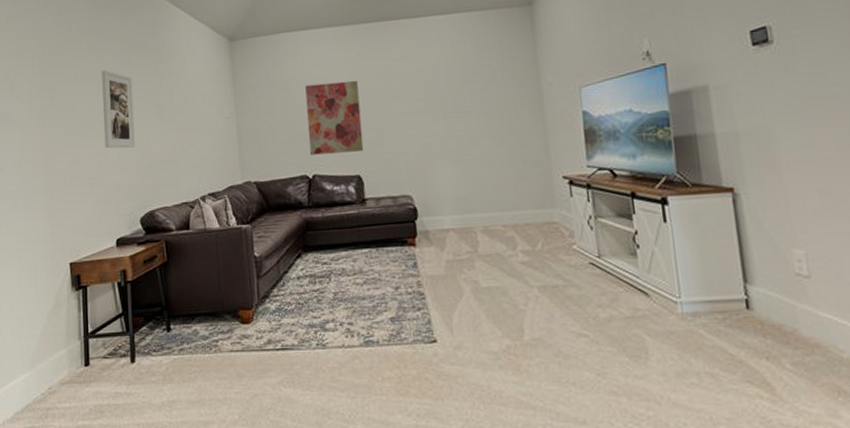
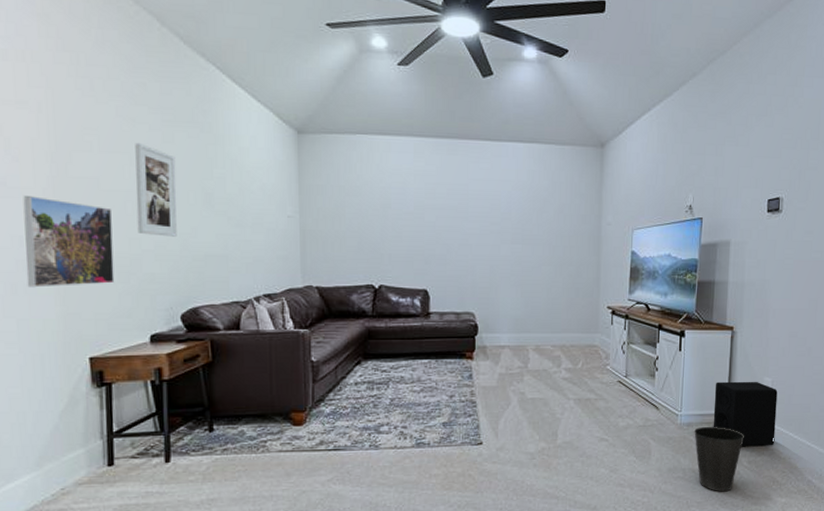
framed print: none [22,125,88,204] -> present [23,196,115,288]
wall art: present [305,80,364,155] -> none [377,193,433,266]
waste basket: none [703,316,780,405] -> present [694,427,745,492]
speaker: none [722,255,829,344] -> present [713,381,778,447]

